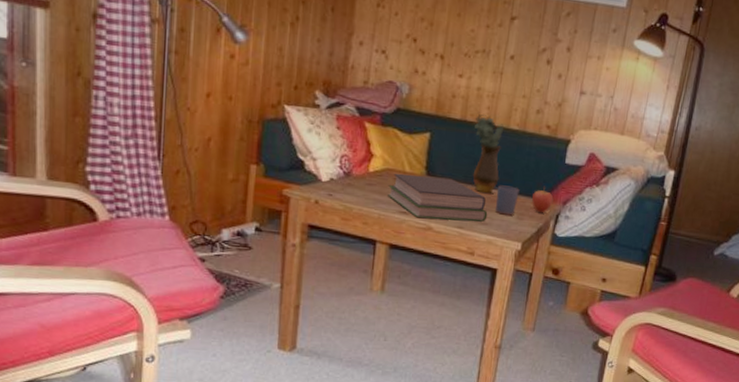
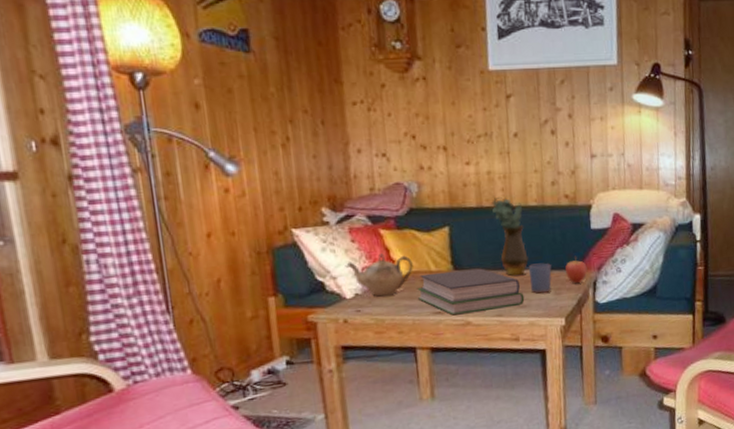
teapot: none [326,145,390,187] -> present [345,253,413,297]

